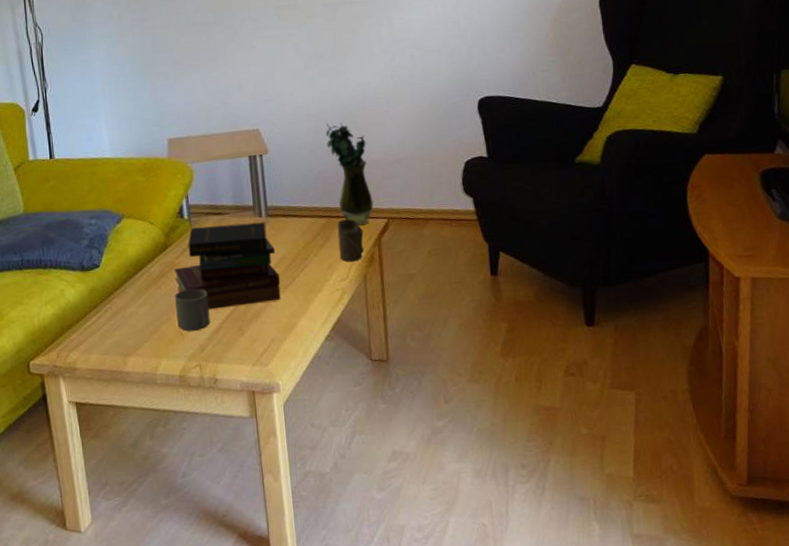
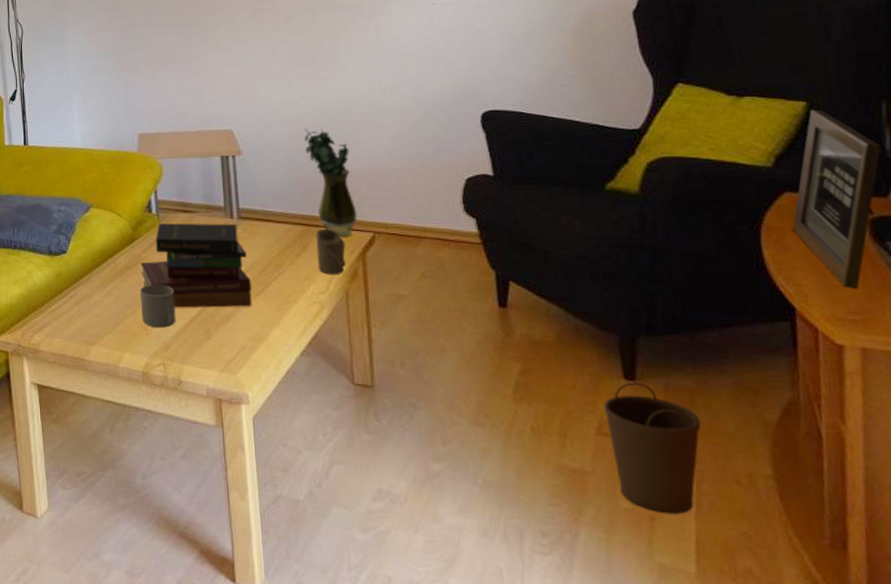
basket: none [570,327,641,433] -> present [603,382,701,514]
picture frame: none [709,82,772,230] -> present [792,109,882,289]

